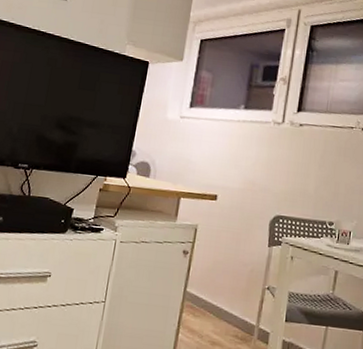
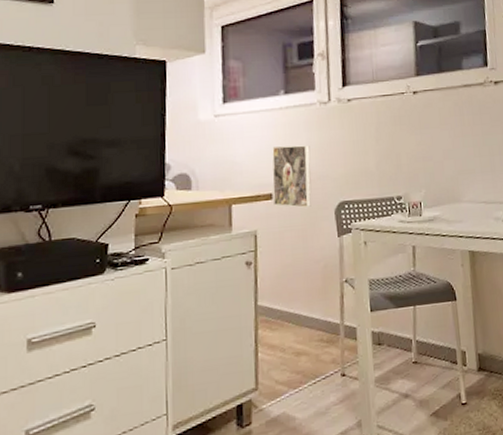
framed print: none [217,153,258,214] -> present [272,145,312,208]

